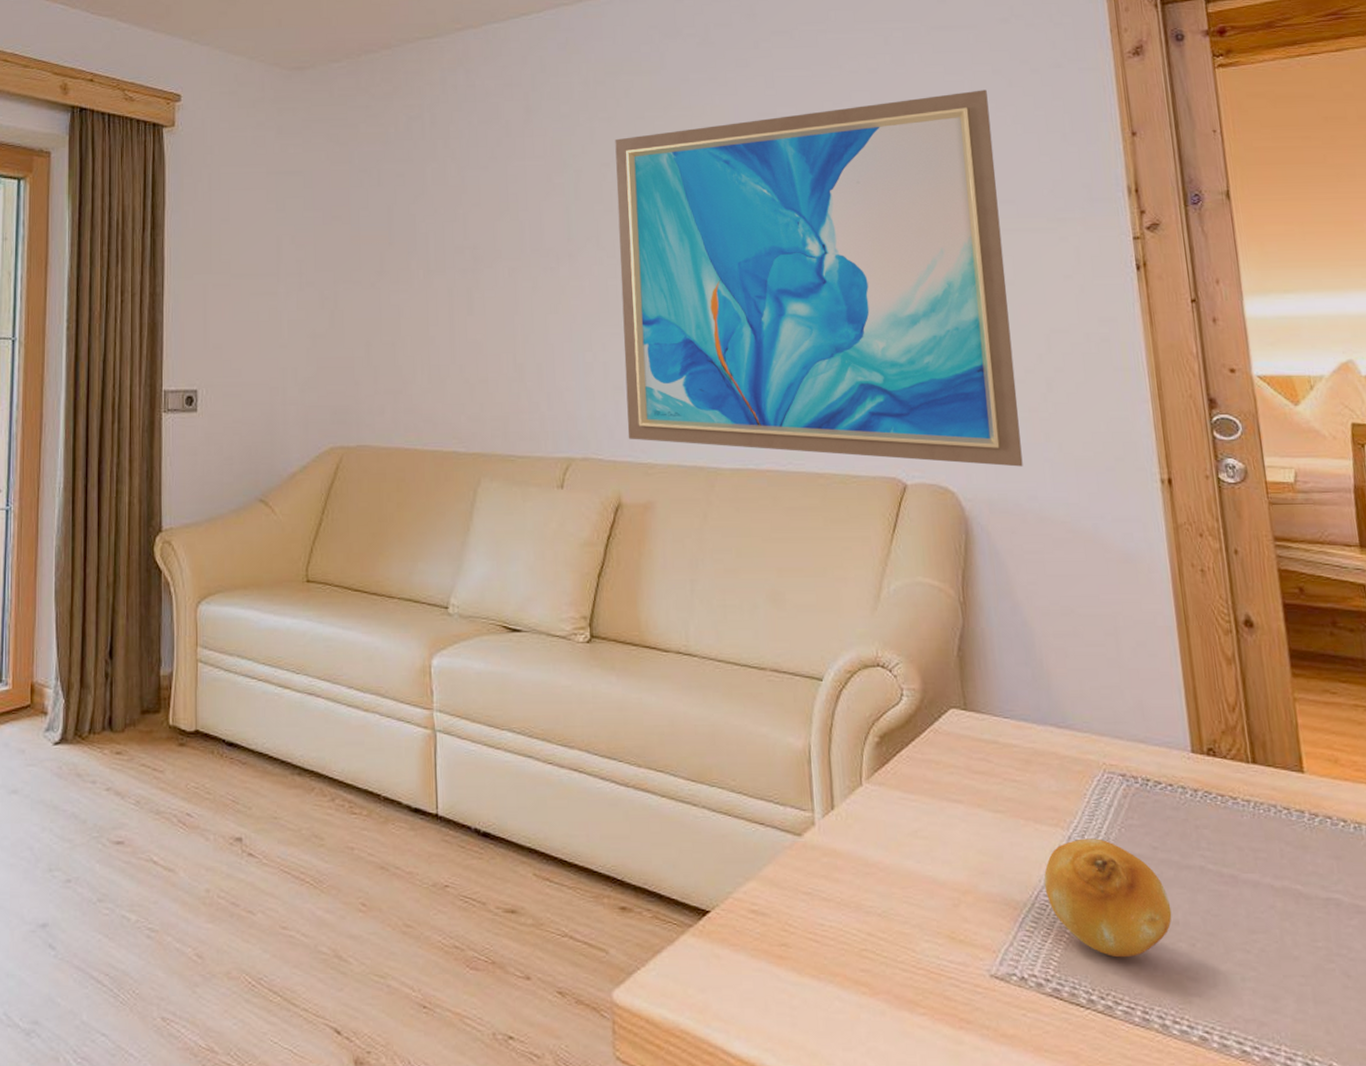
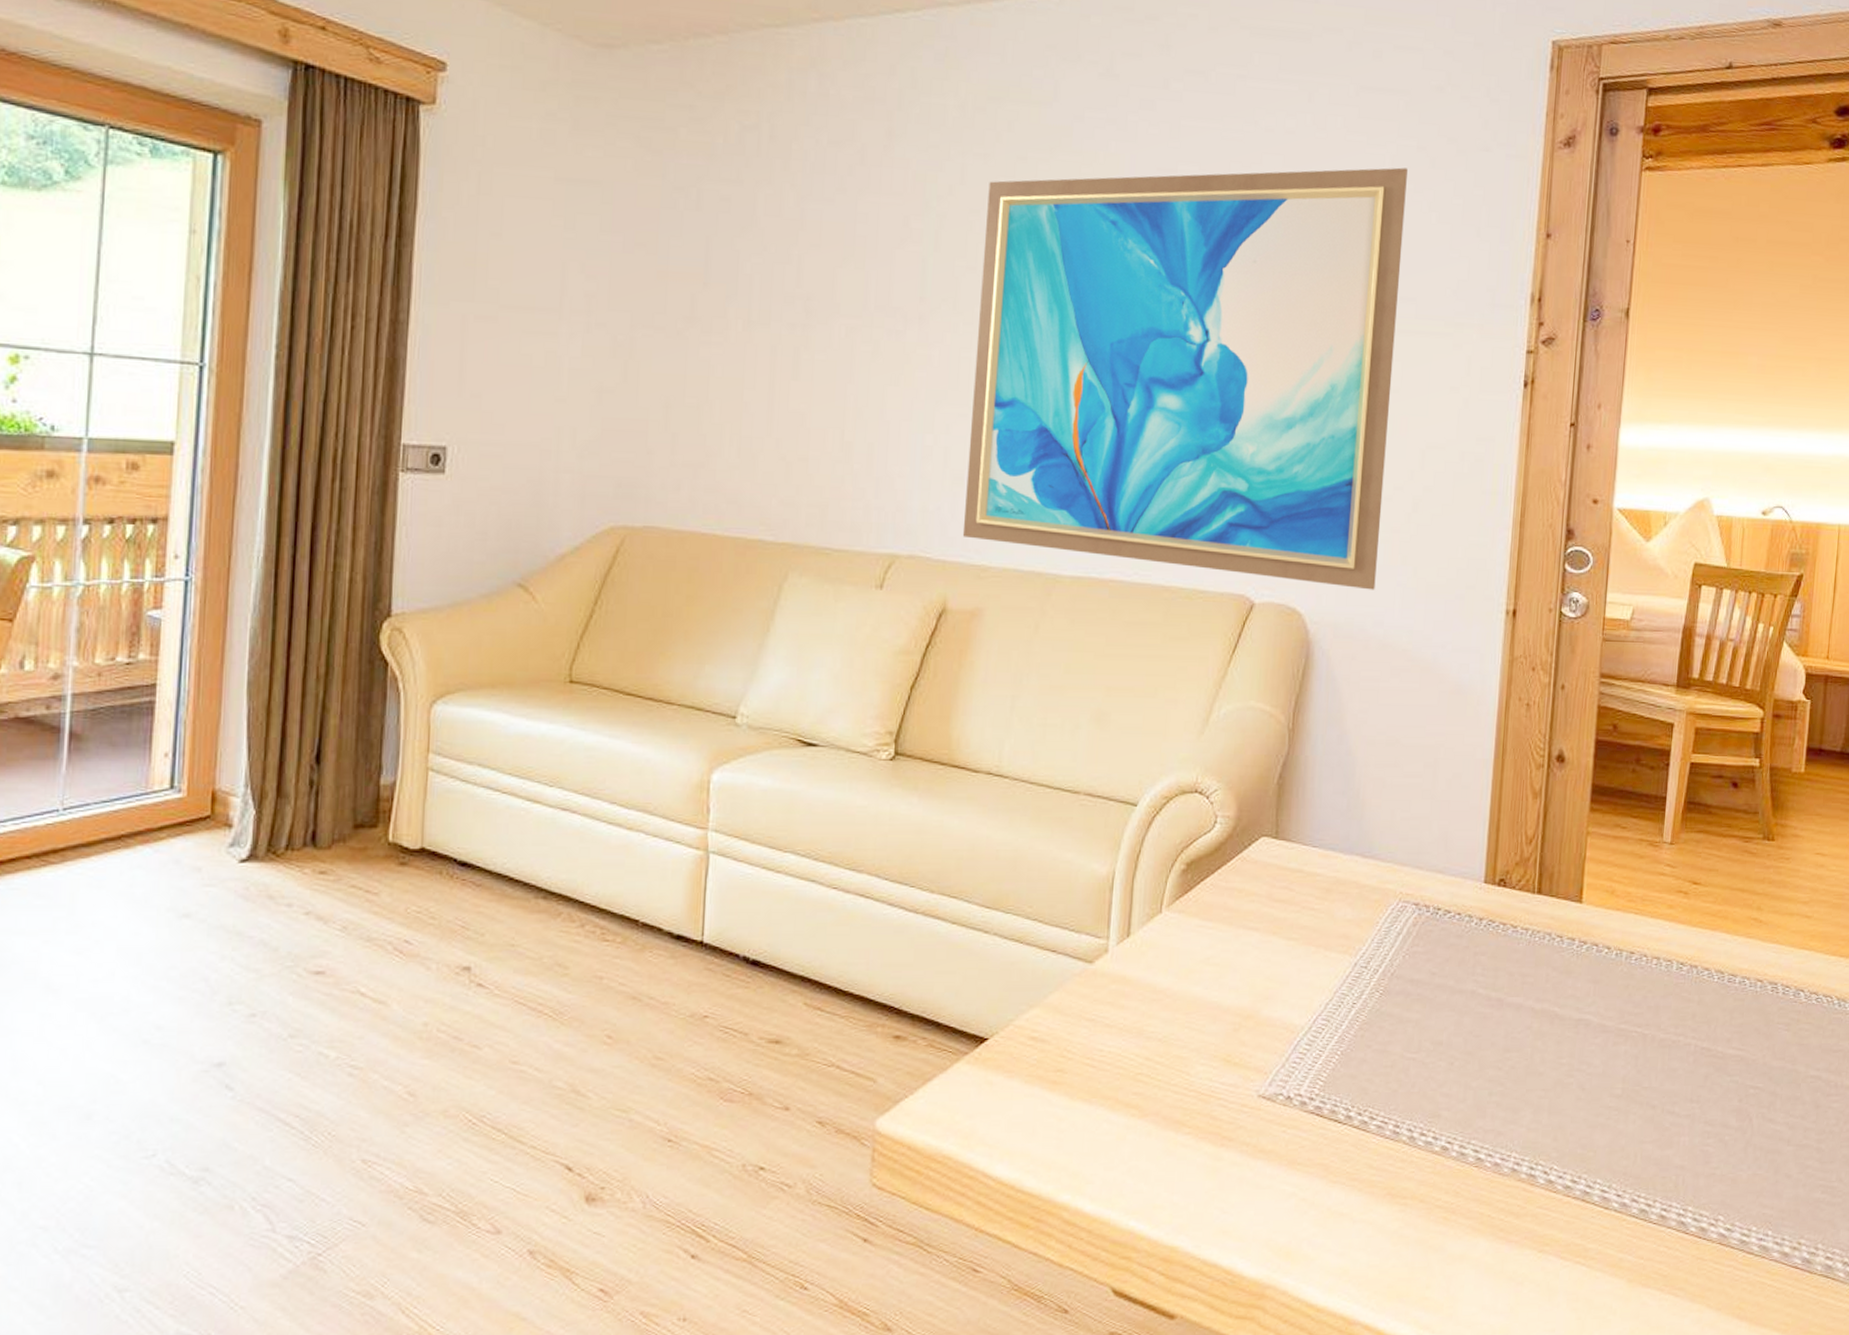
fruit: present [1043,838,1172,958] -> none [1323,965,1438,1077]

